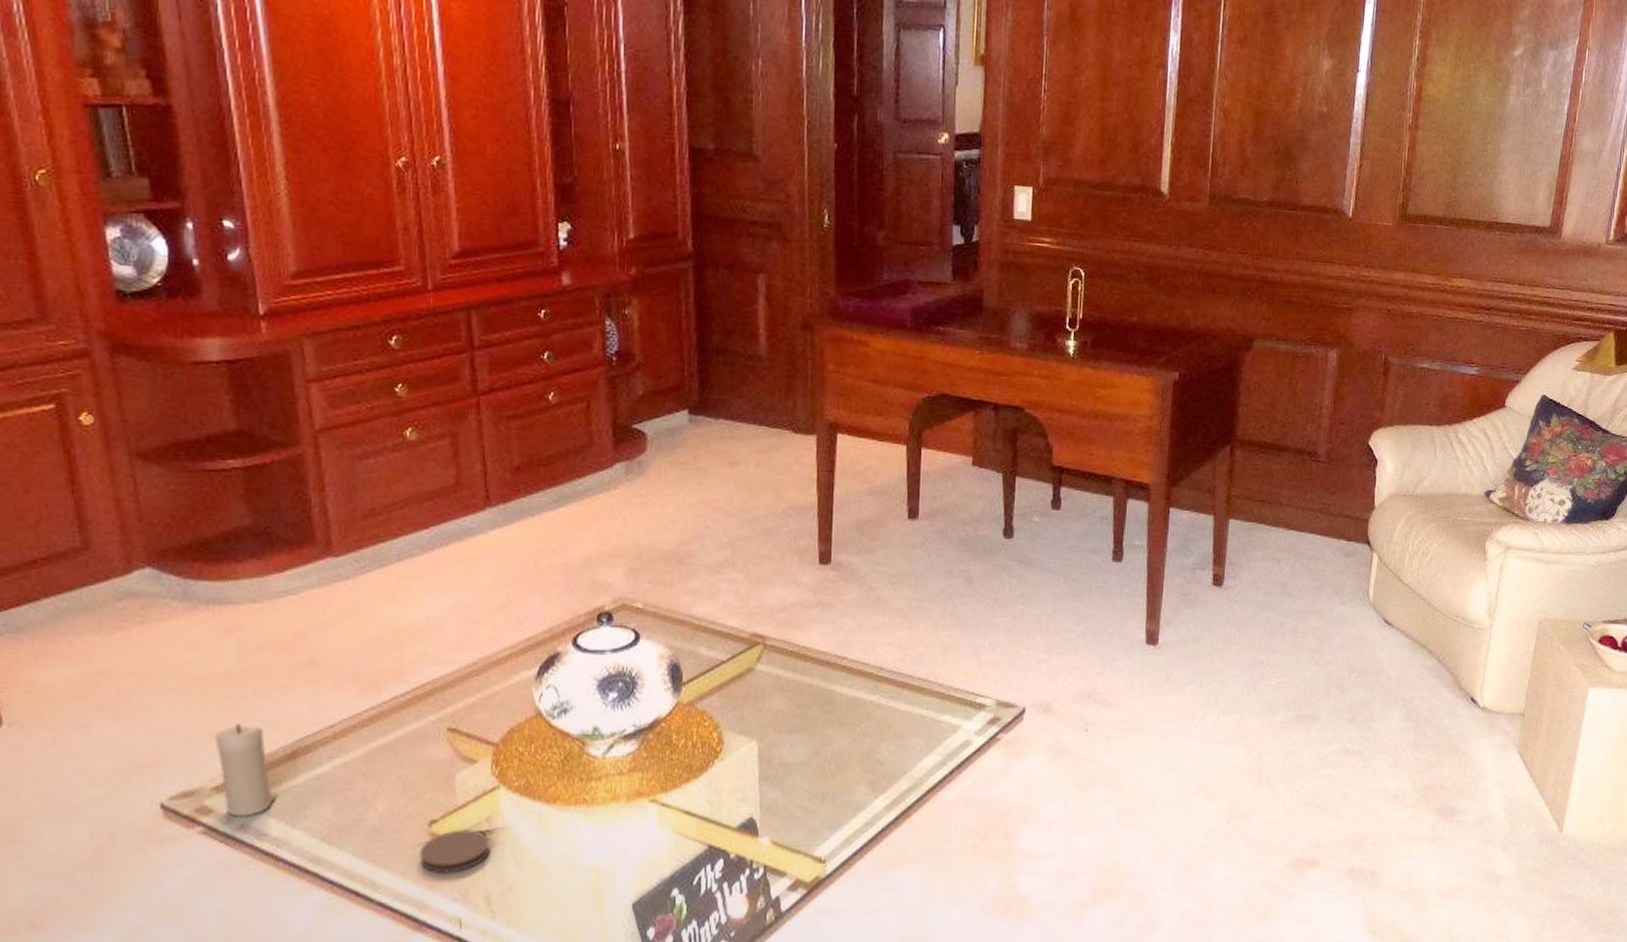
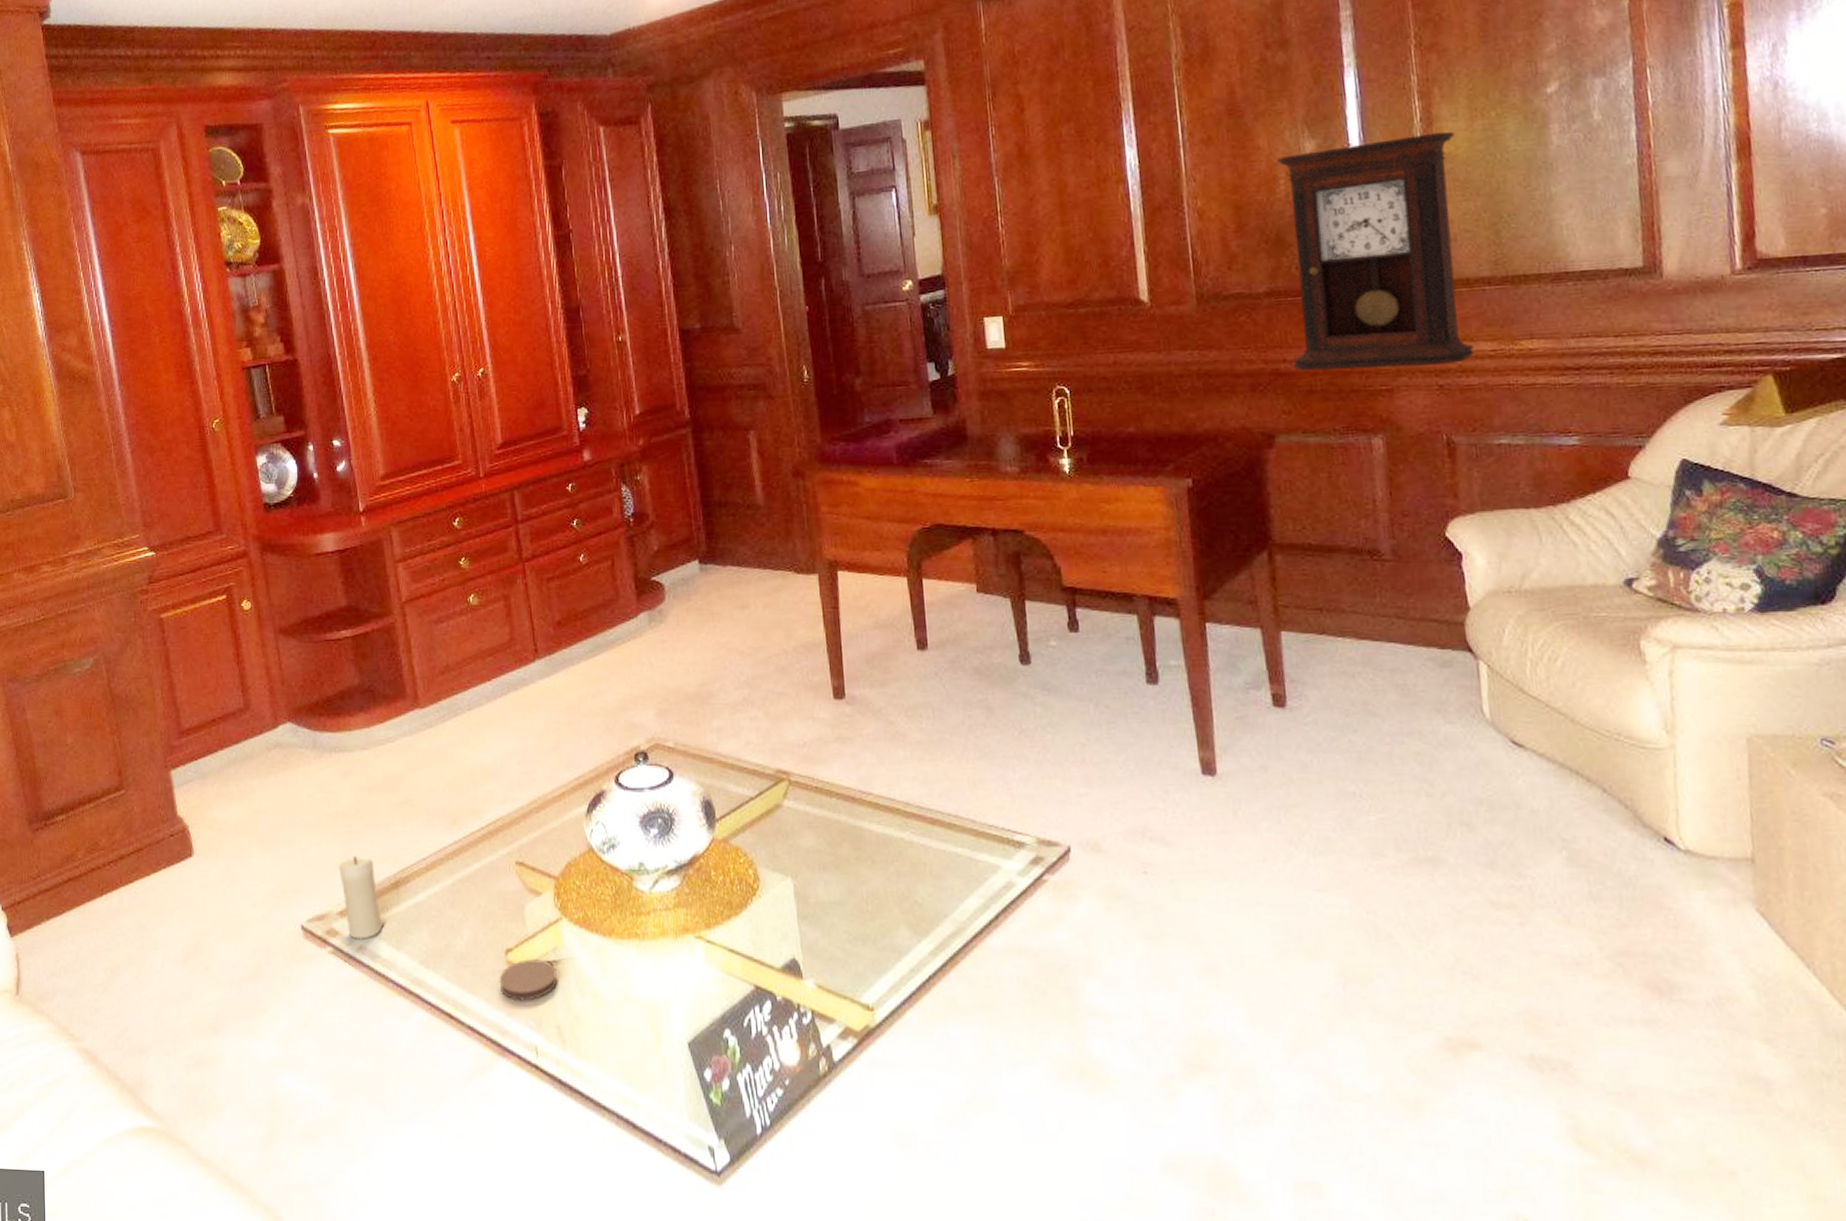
pendulum clock: none [1279,70,1440,292] -> present [1276,131,1475,371]

